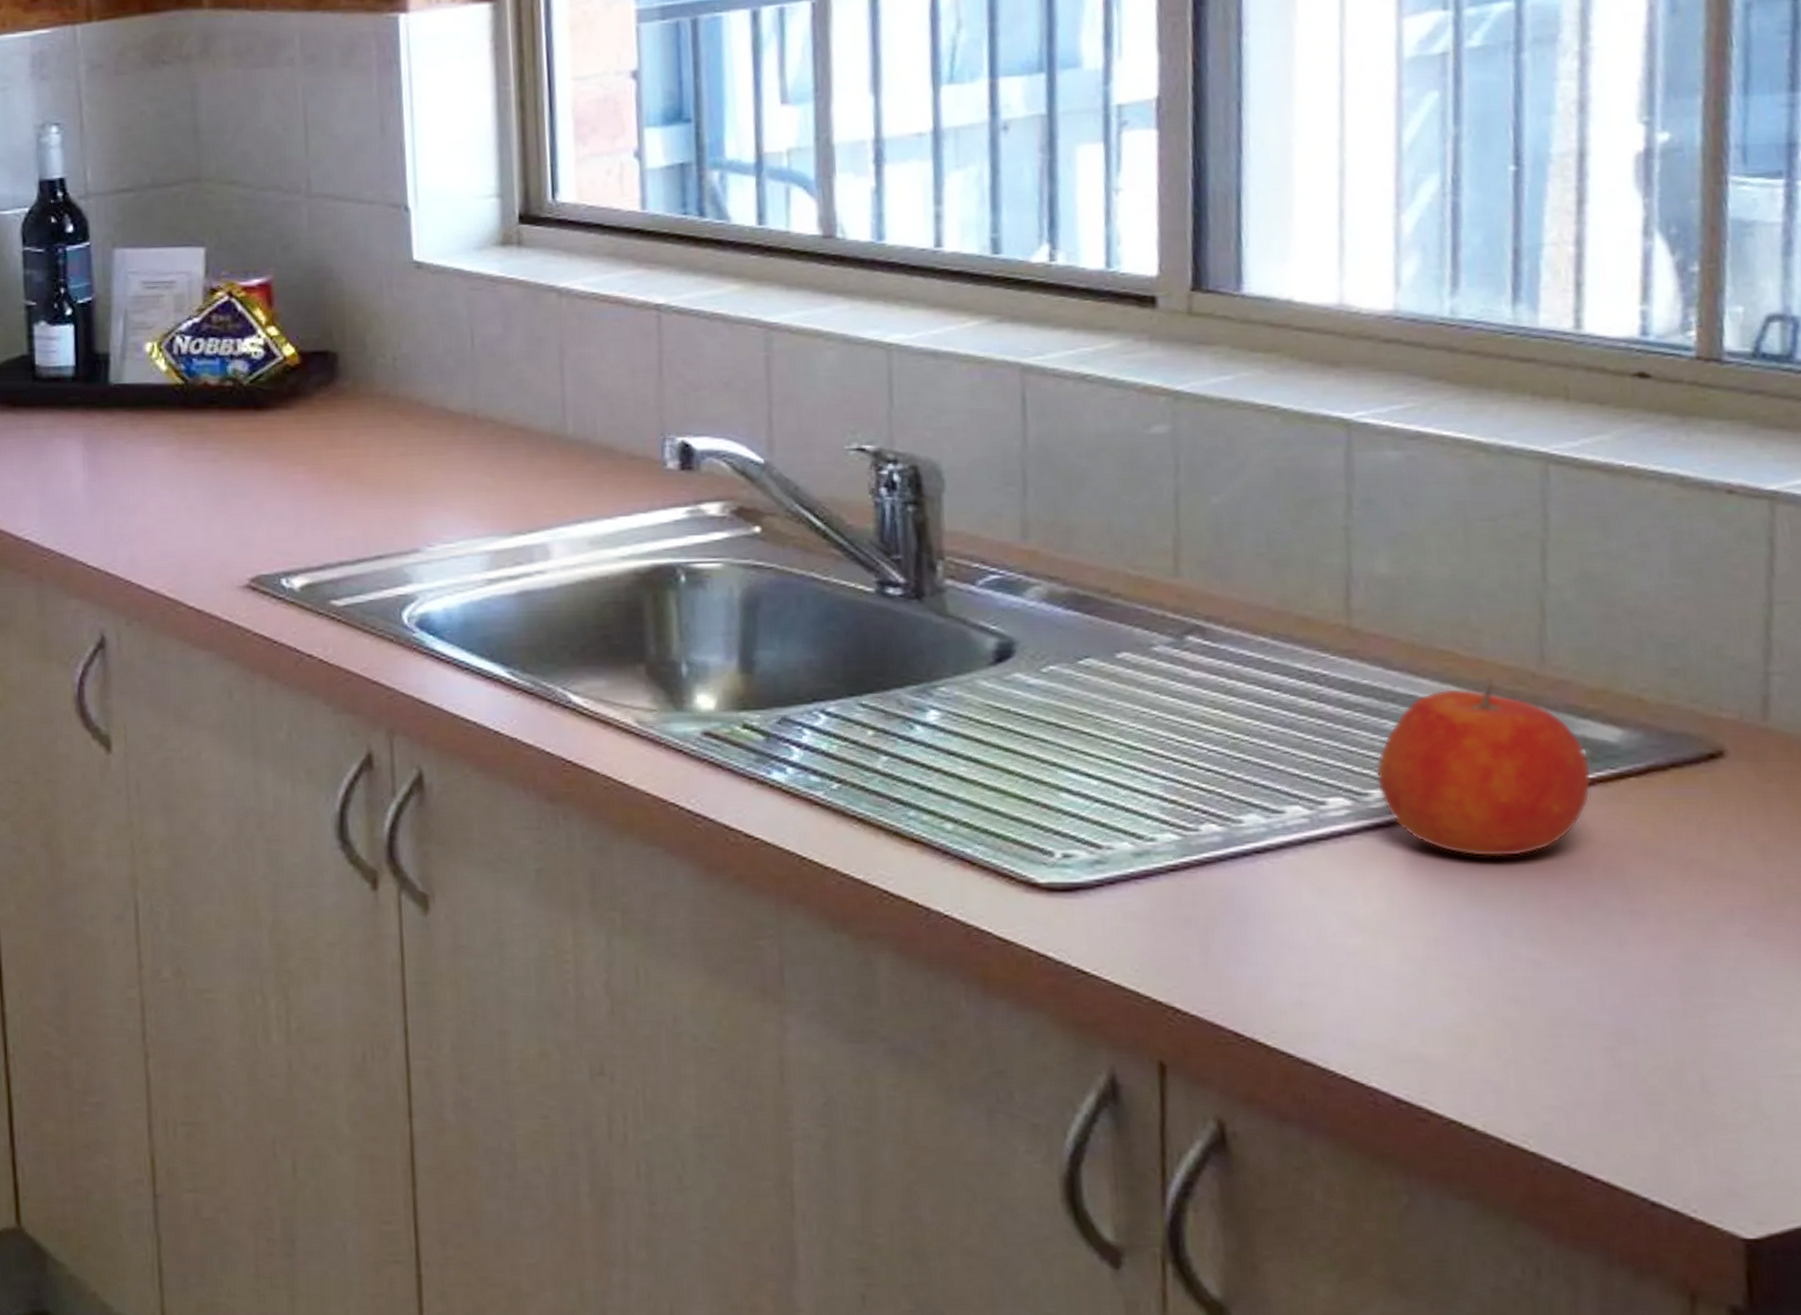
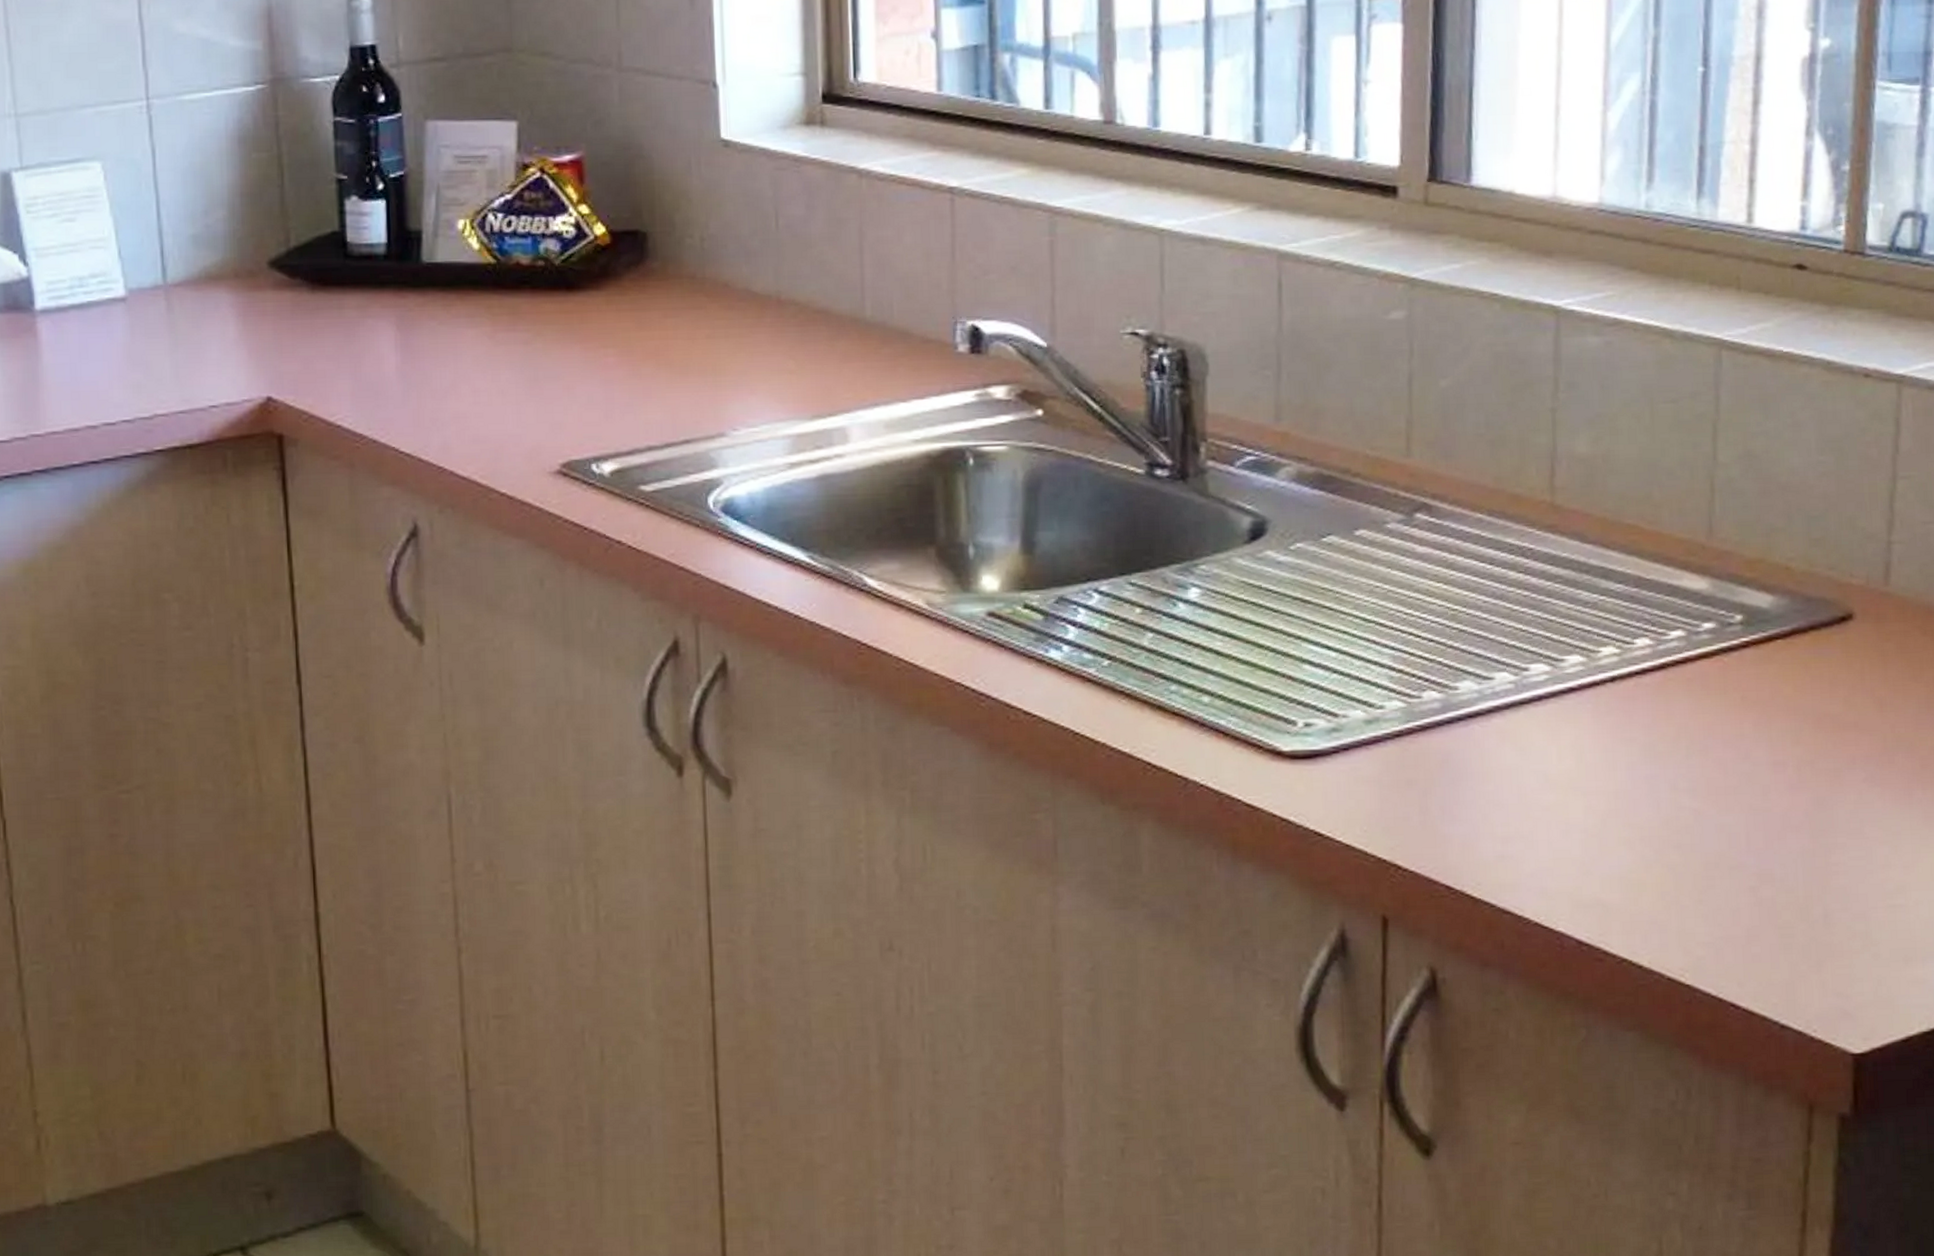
apple: present [1375,677,1592,857] -> none [1570,549,1747,716]

